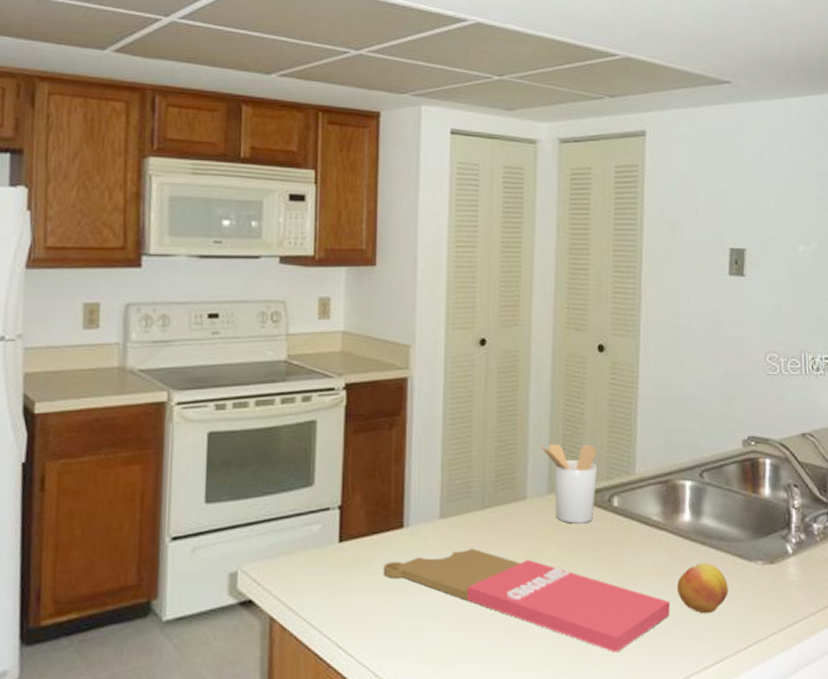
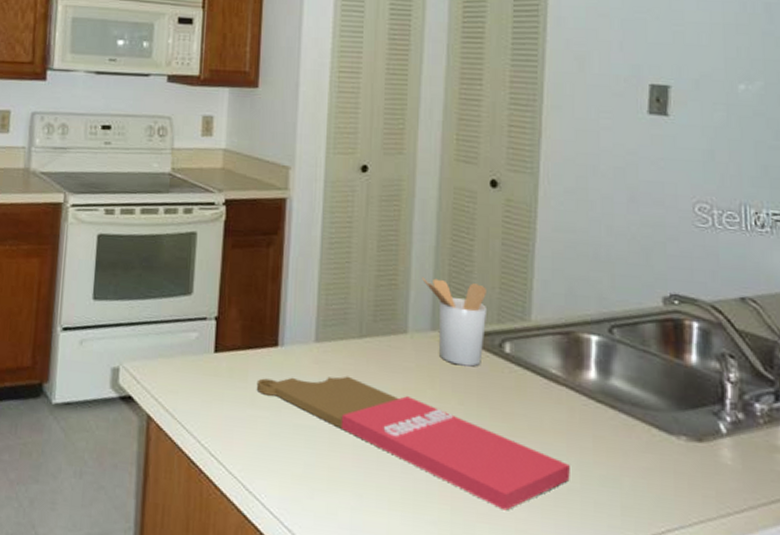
fruit: present [677,563,729,614] -> none [579,428,643,486]

